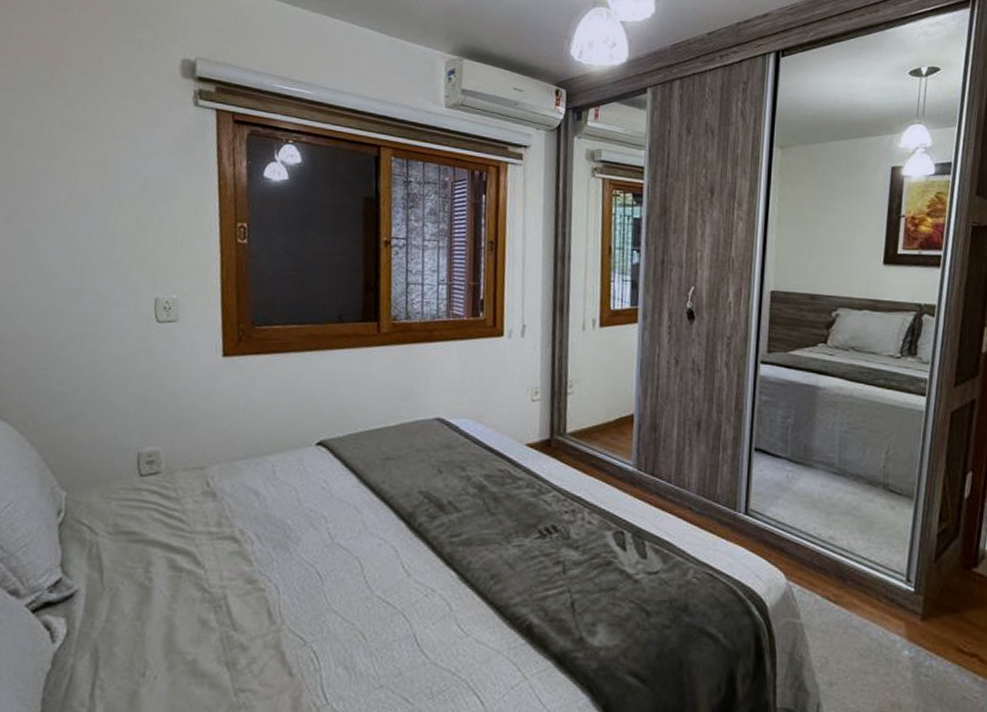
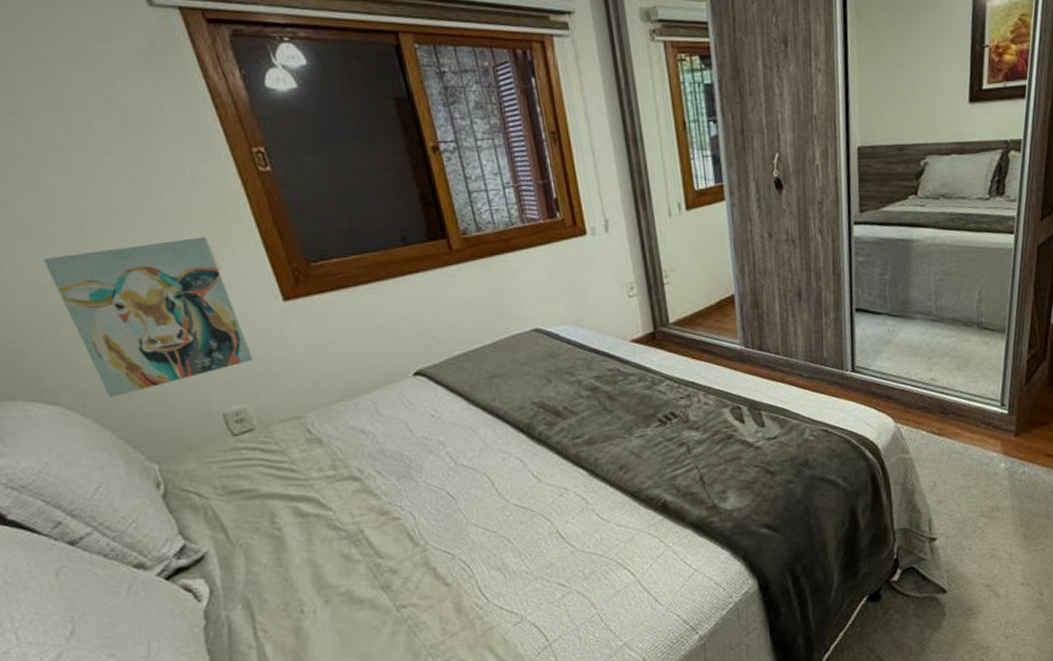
wall art: none [42,290,181,421] -> present [44,237,253,397]

